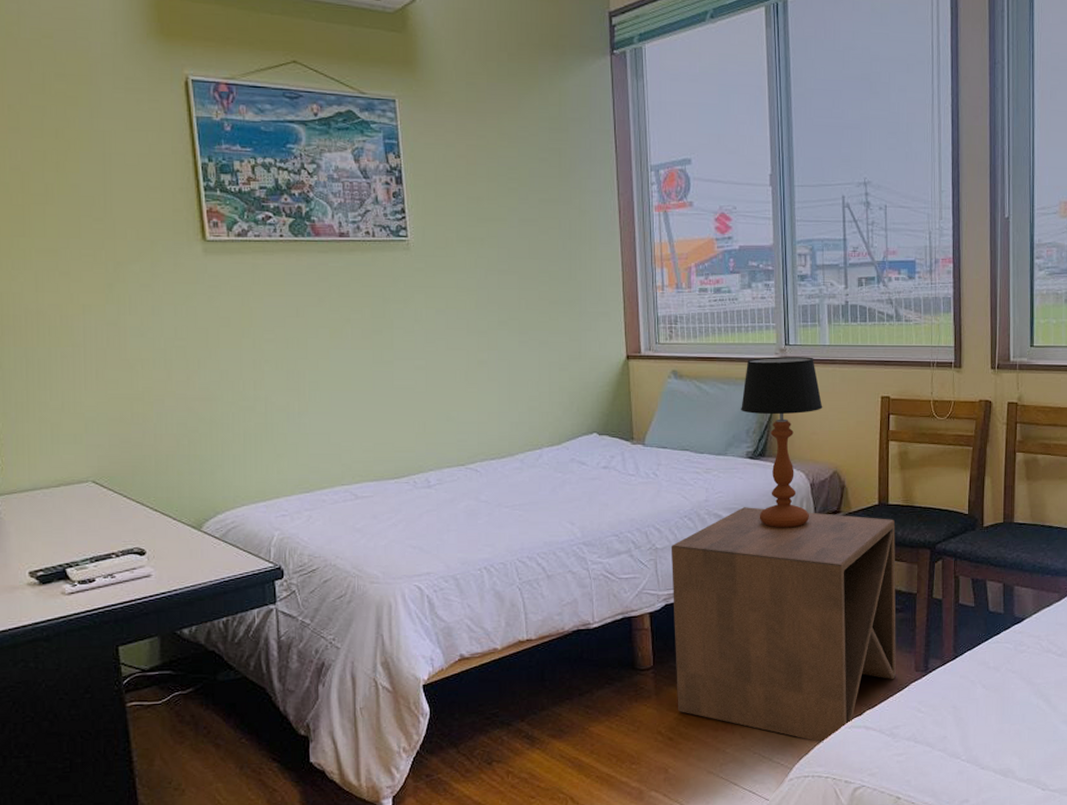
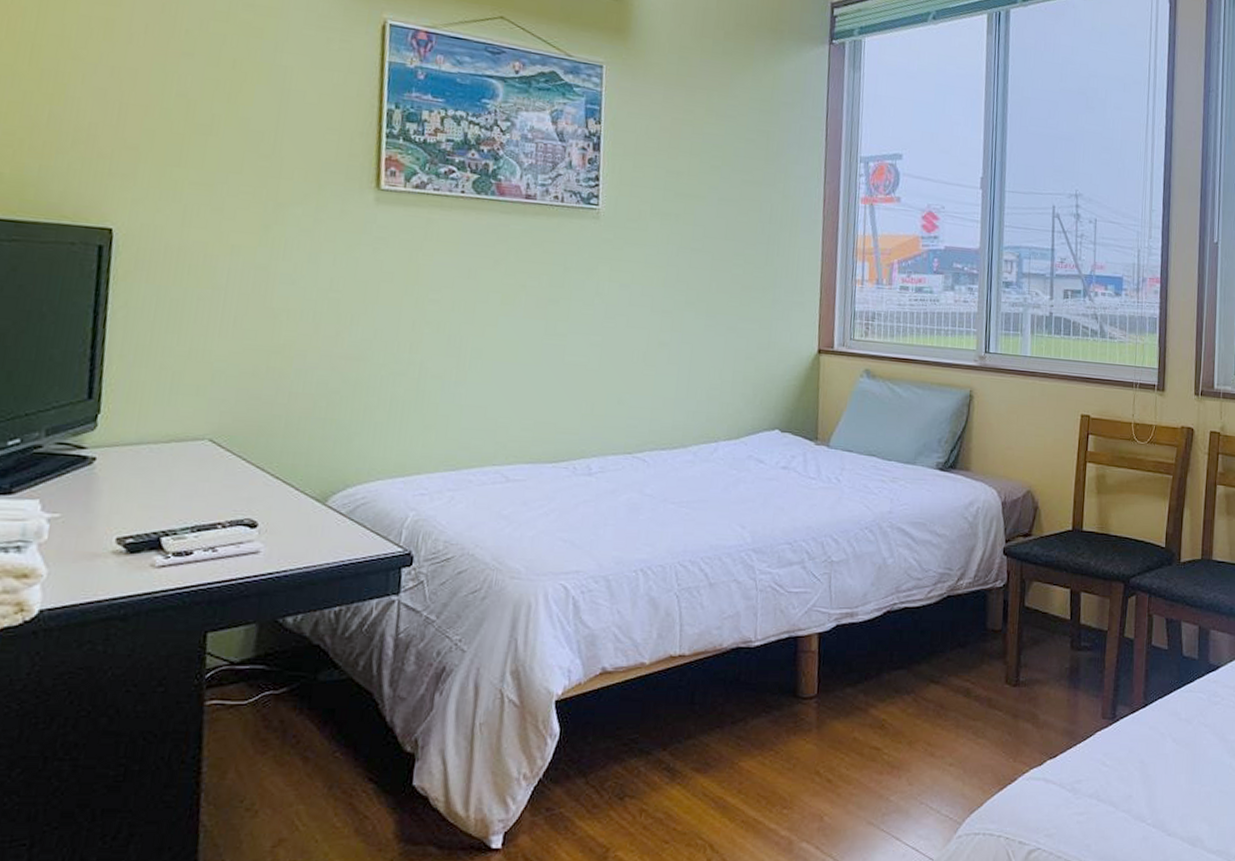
side table: present [671,507,897,743] -> none [840,522,1089,795]
table lamp: present [741,356,823,528] -> none [934,363,1020,549]

